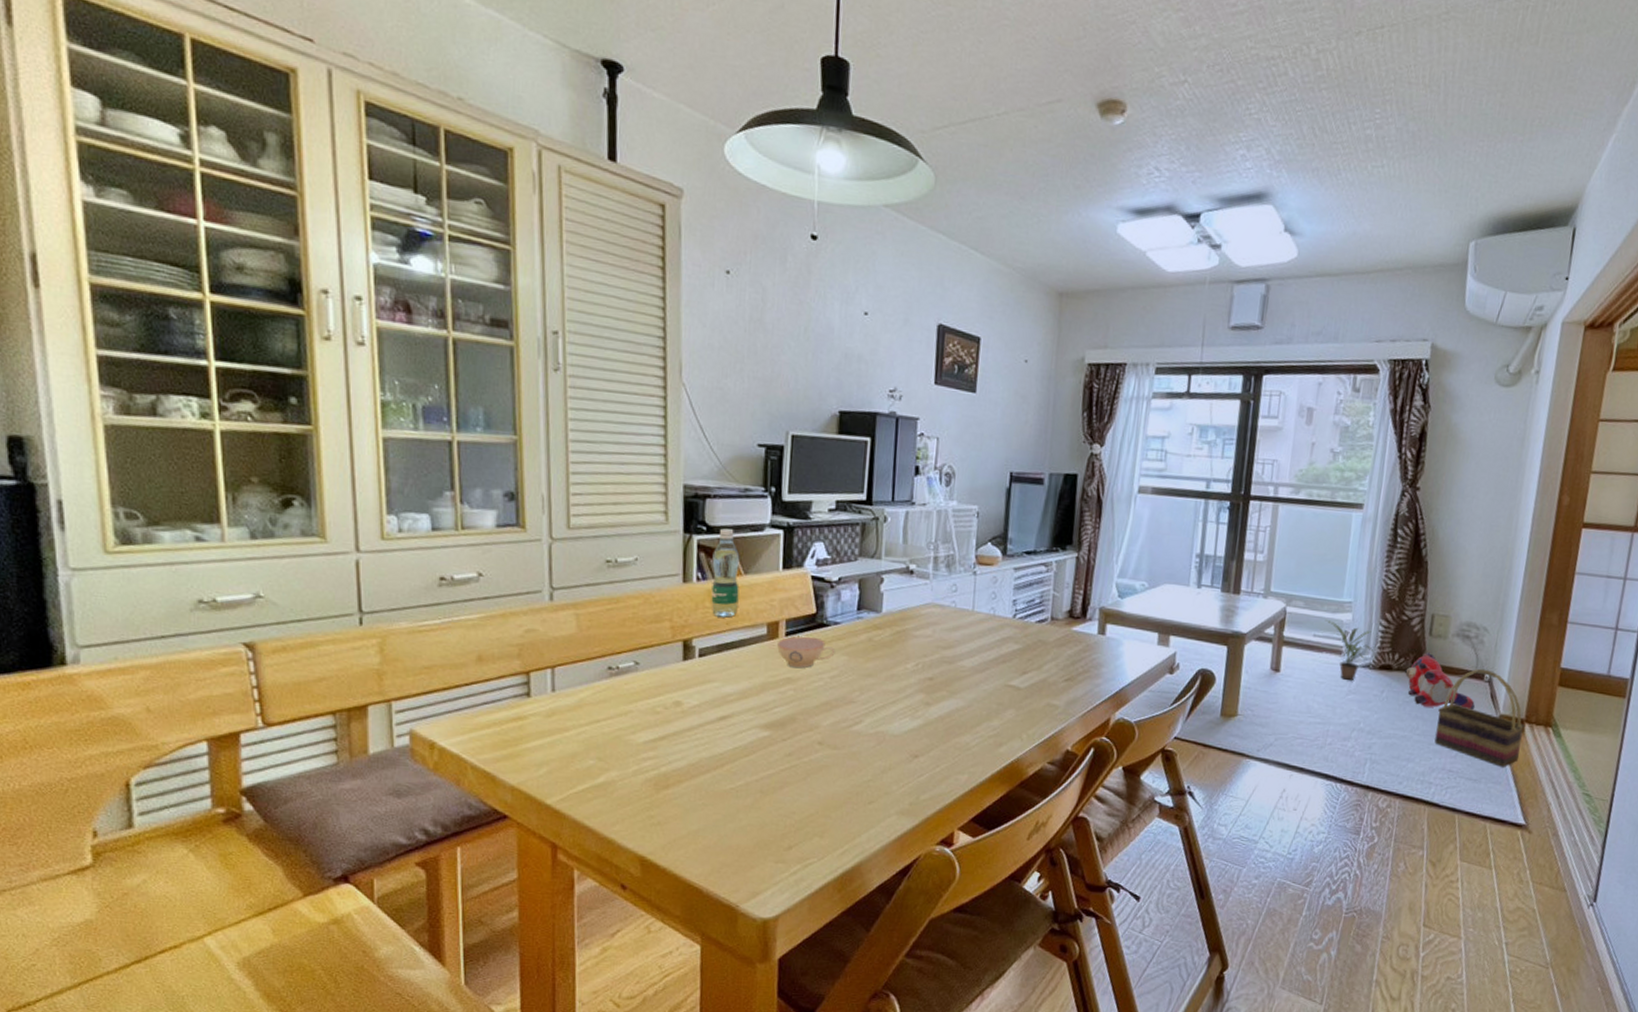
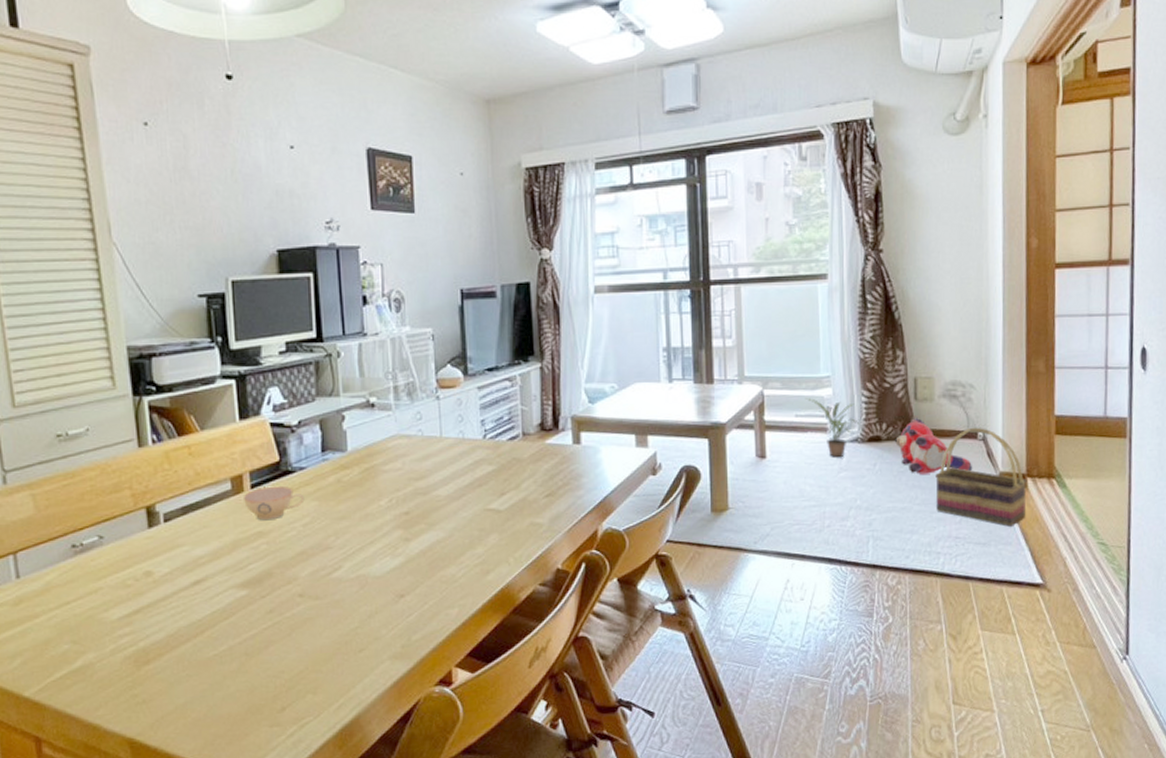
bottle: present [711,528,740,618] -> none [165,386,199,478]

